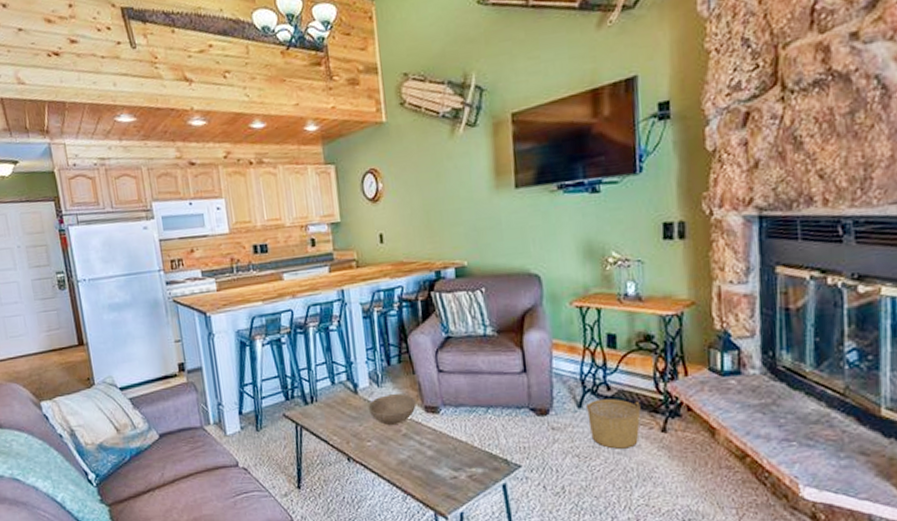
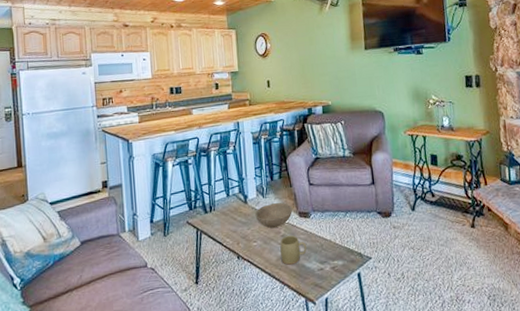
mug: none [401,435,437,471] -> present [280,235,307,265]
basket: present [587,398,641,449] -> none [418,203,456,242]

